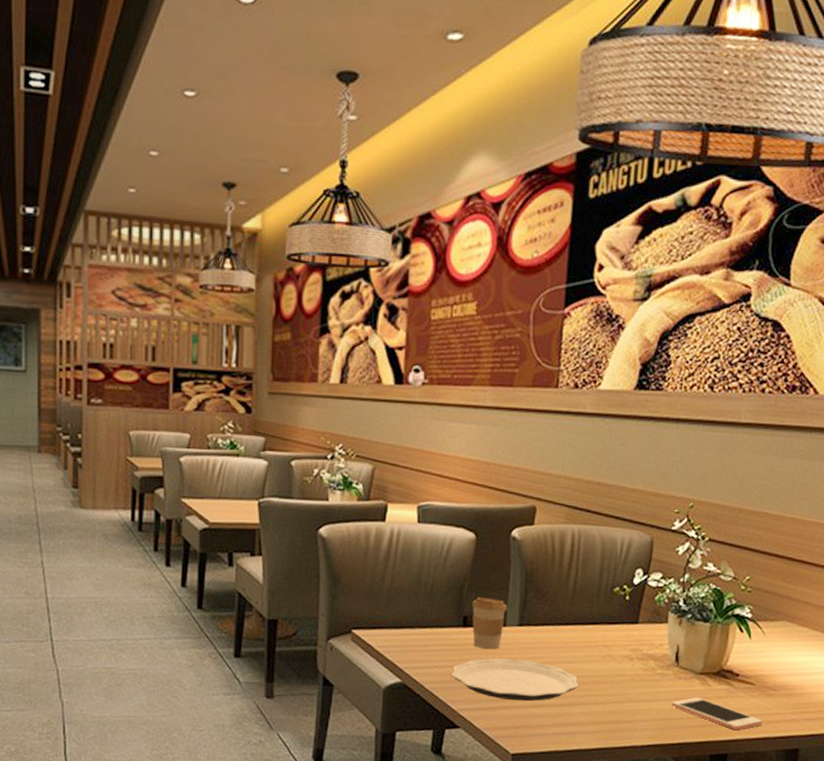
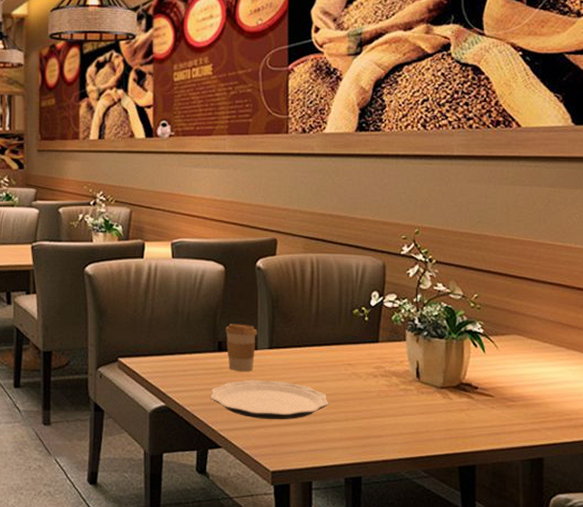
cell phone: present [671,697,763,731] -> none [416,411,506,442]

